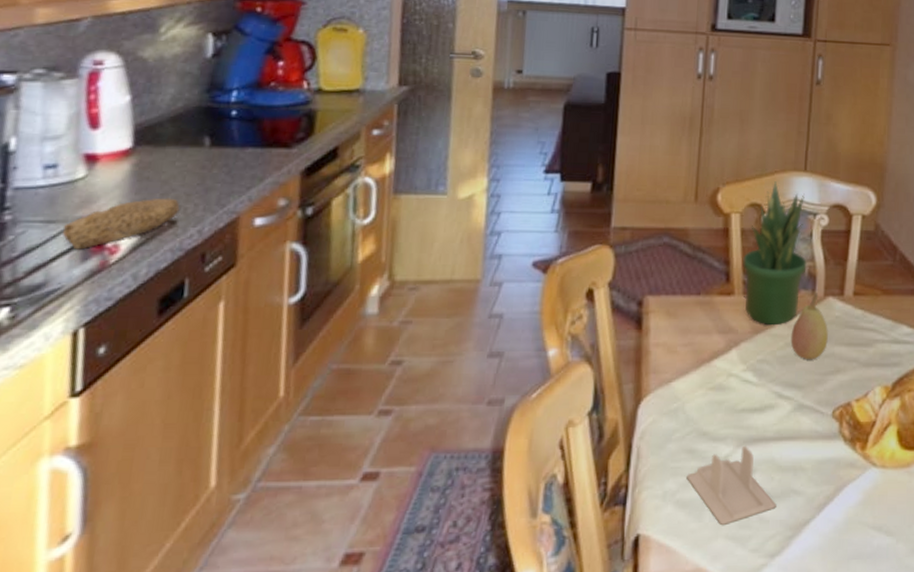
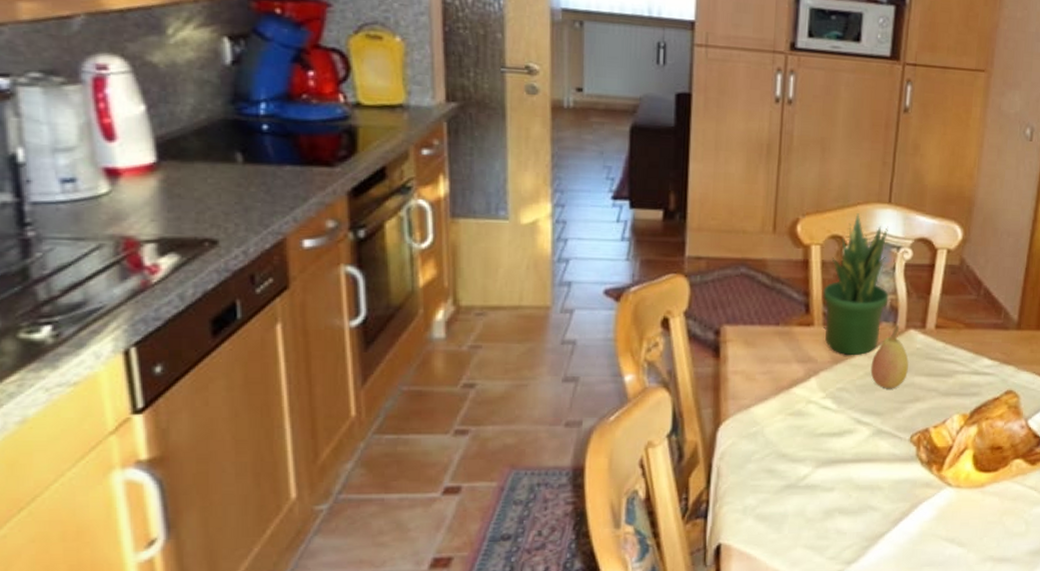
sponge: present [62,198,180,250] -> none [94,216,220,269]
napkin holder: present [686,445,777,526] -> none [766,466,854,537]

